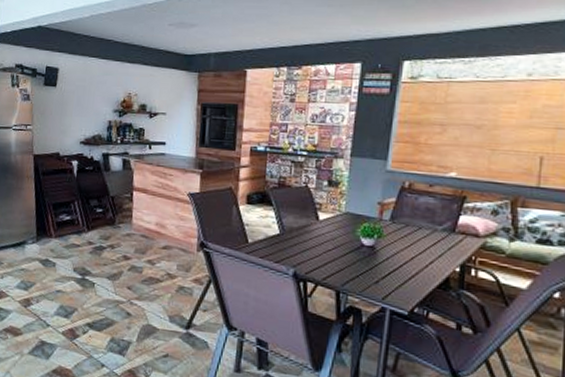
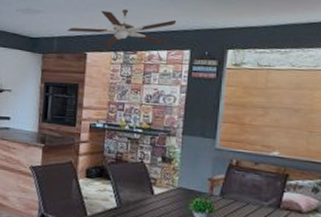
ceiling fan: none [224,18,347,63] -> present [67,9,177,48]

